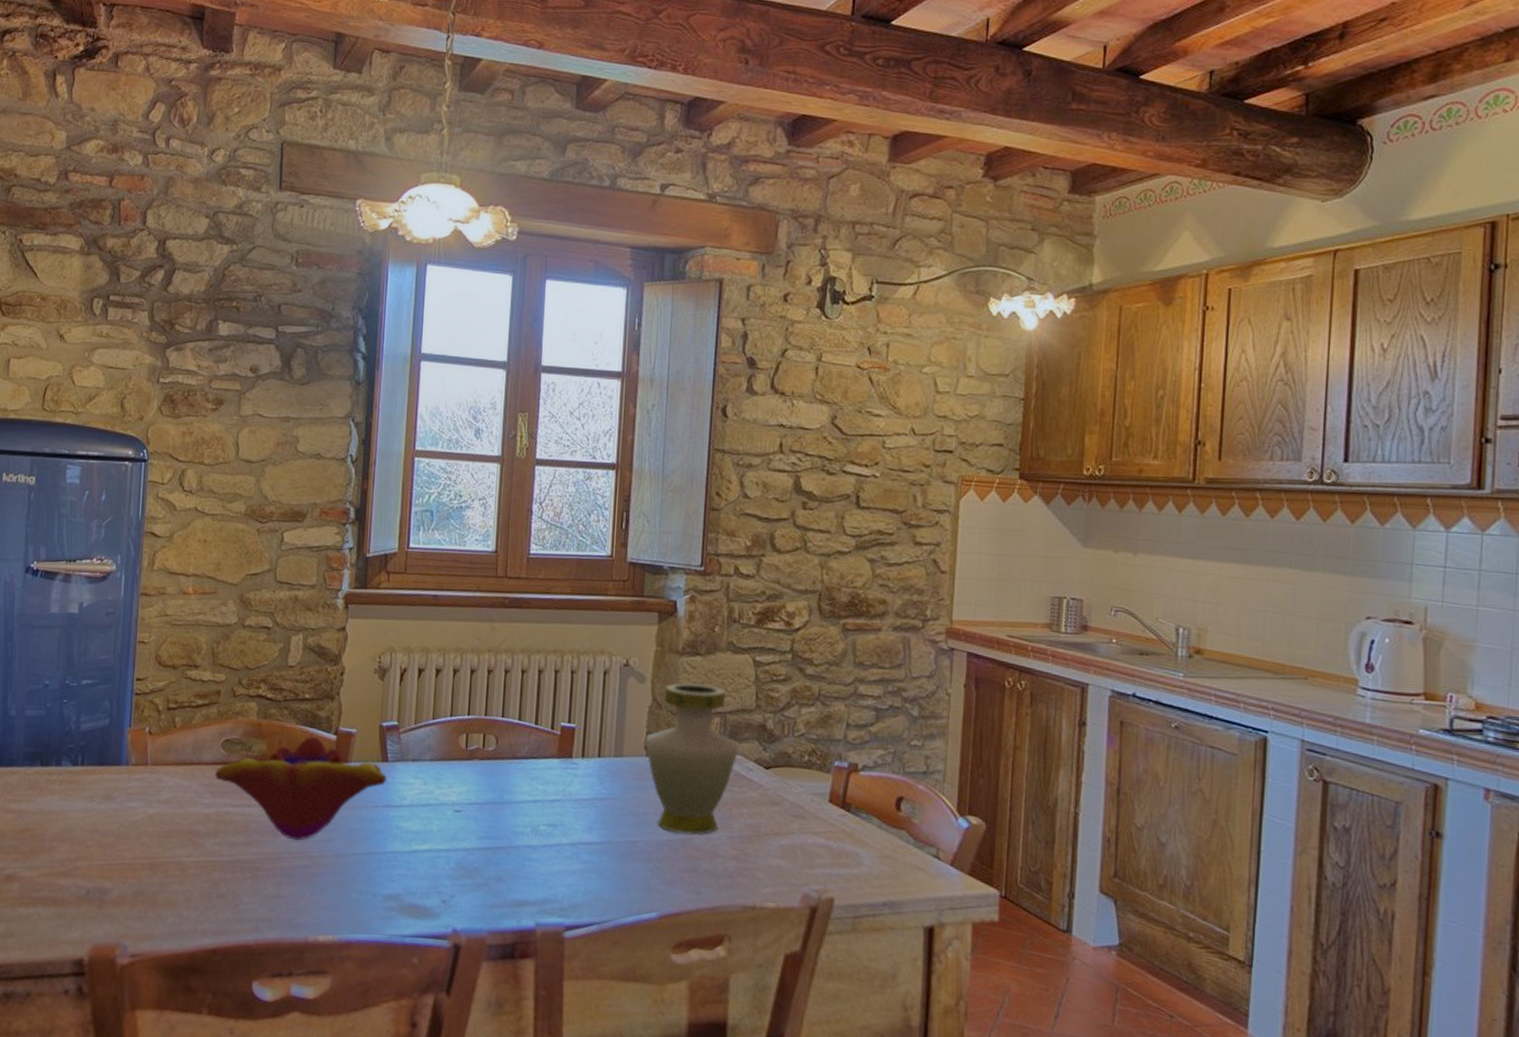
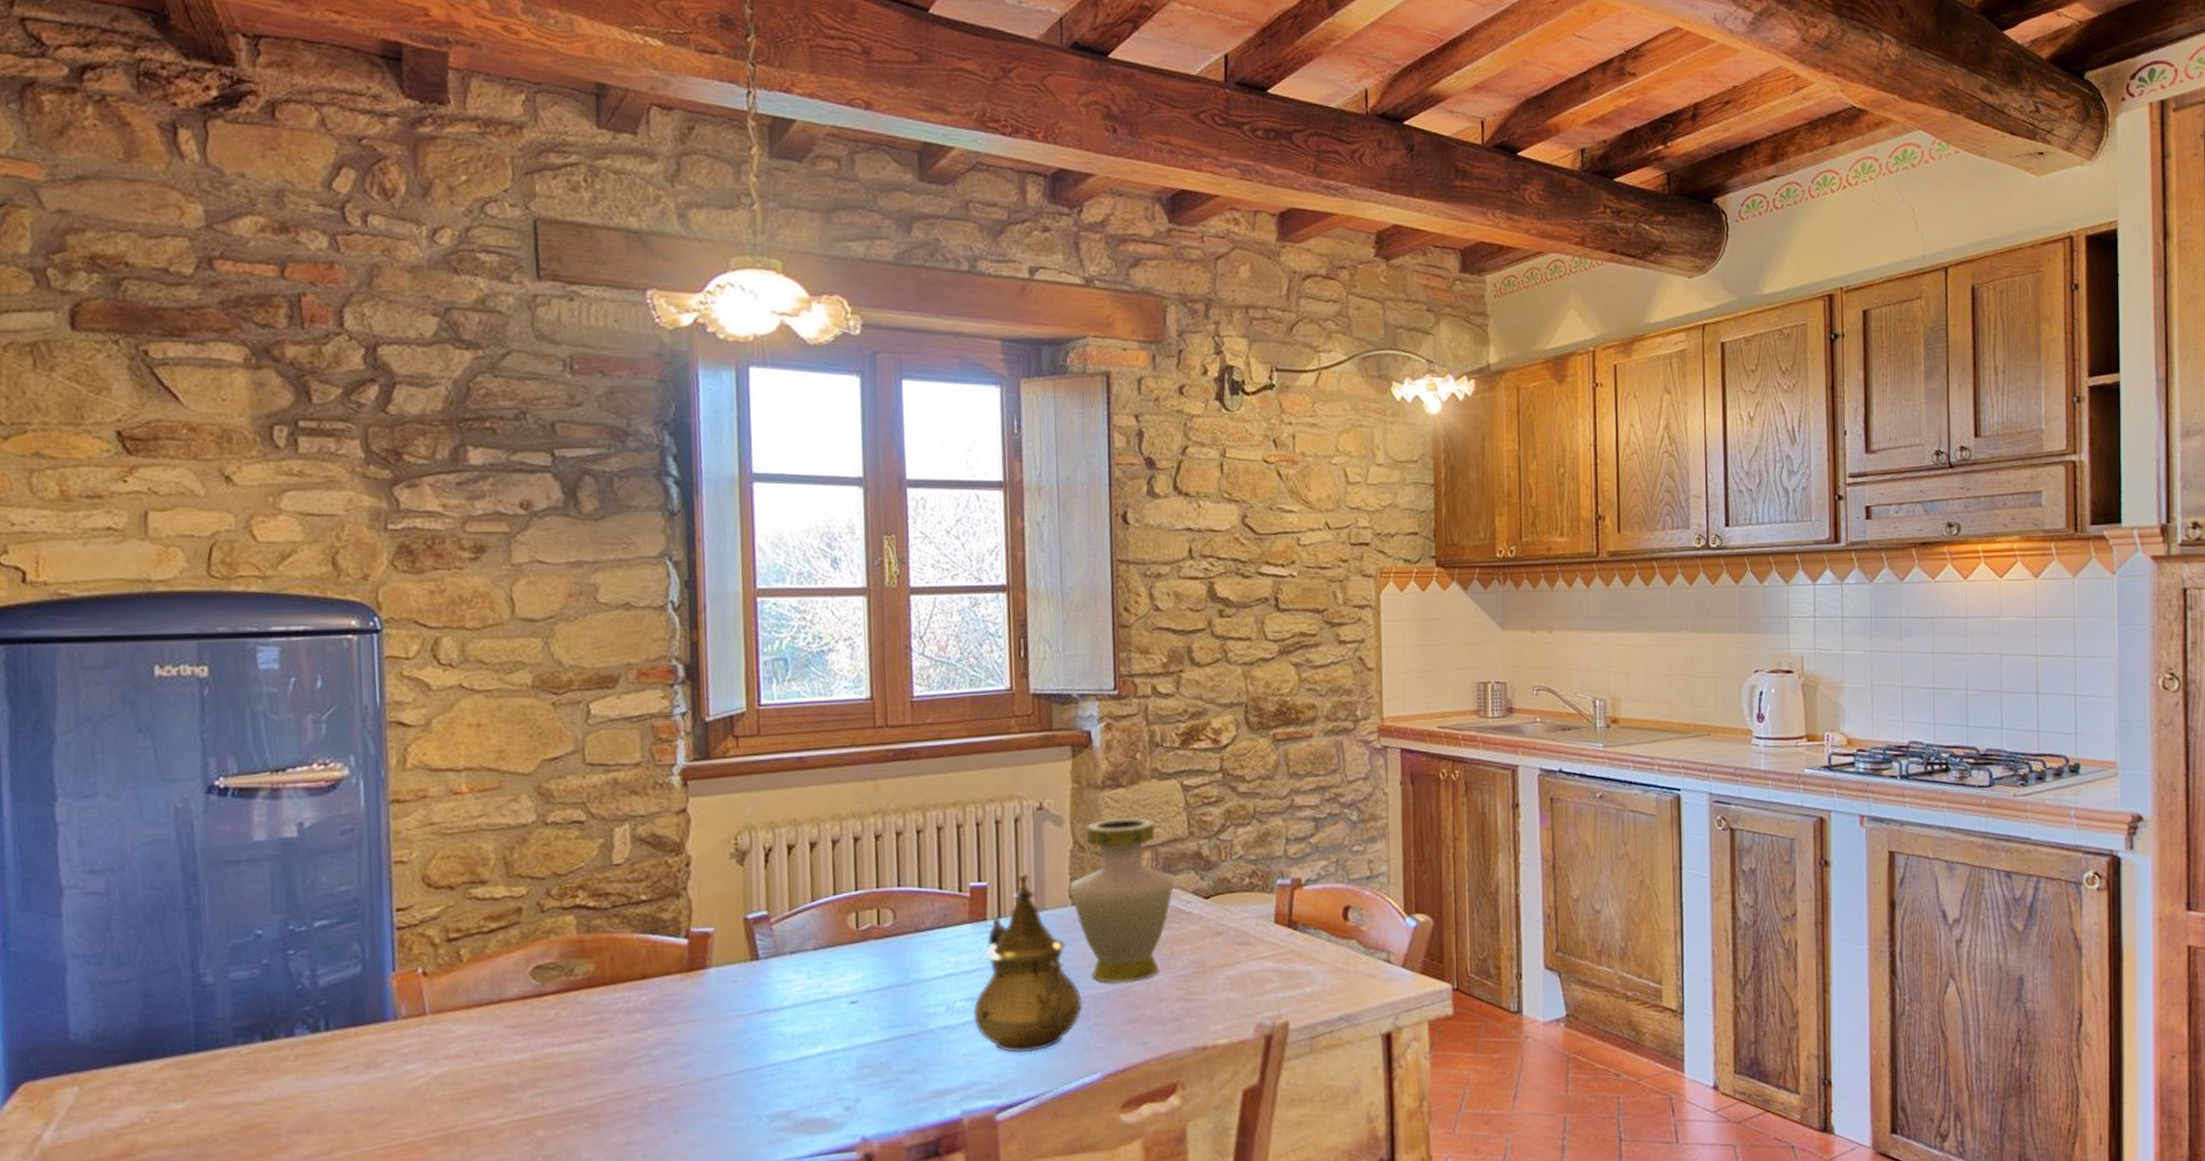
decorative bowl: present [214,736,387,841] -> none [524,944,761,1072]
teapot: none [553,721,648,883] -> present [973,873,1083,1054]

